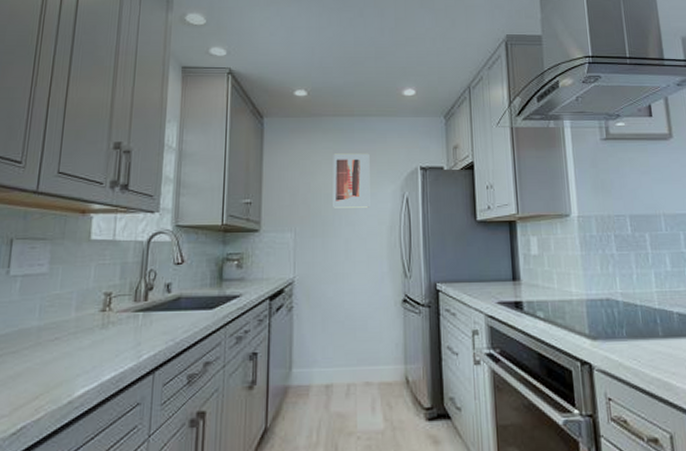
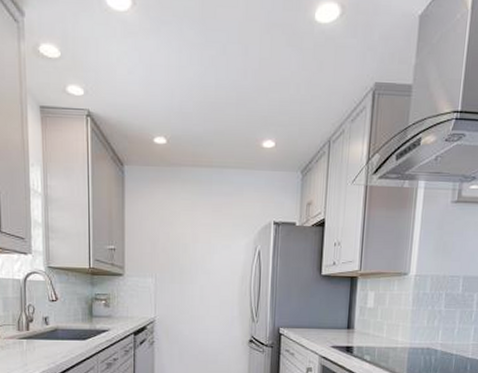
wall art: present [333,153,370,208] -> none [190,205,226,258]

